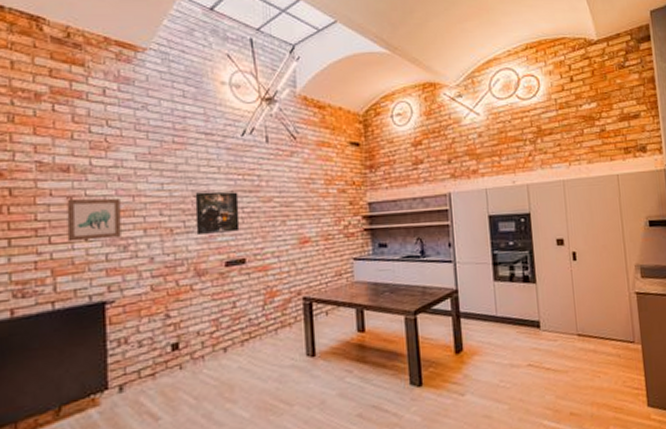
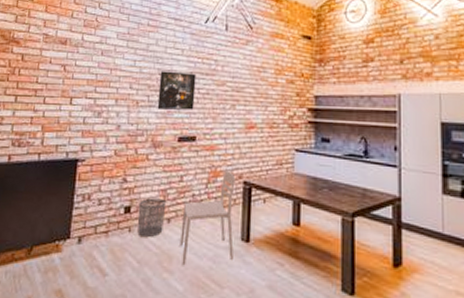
wall art: present [67,198,121,242] -> none [57,67,101,105]
waste bin: none [188,328,221,371] -> present [137,198,167,237]
chair: none [239,288,300,393] -> present [180,169,236,266]

